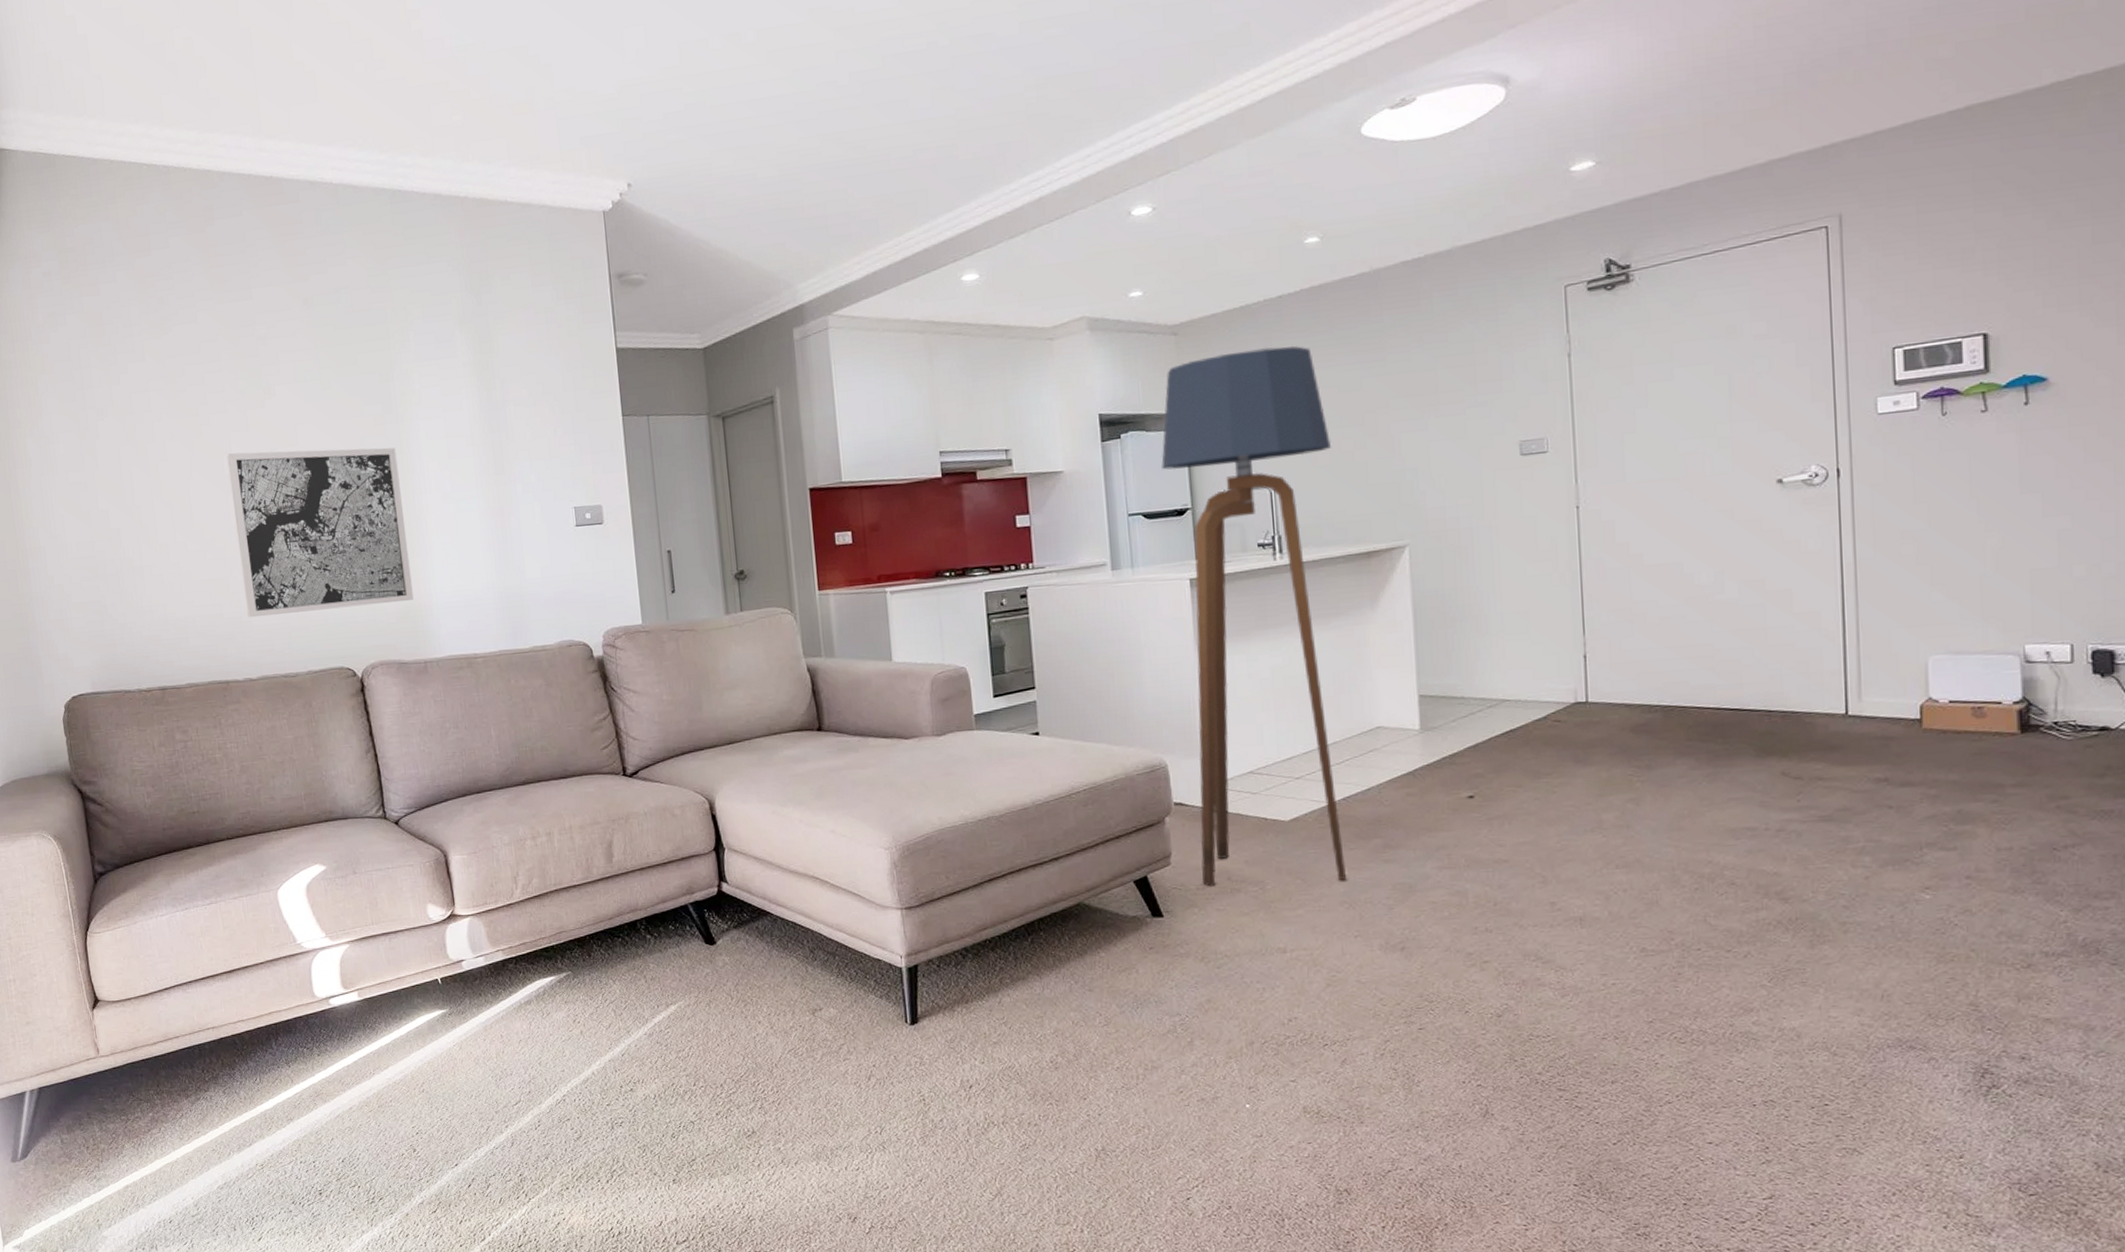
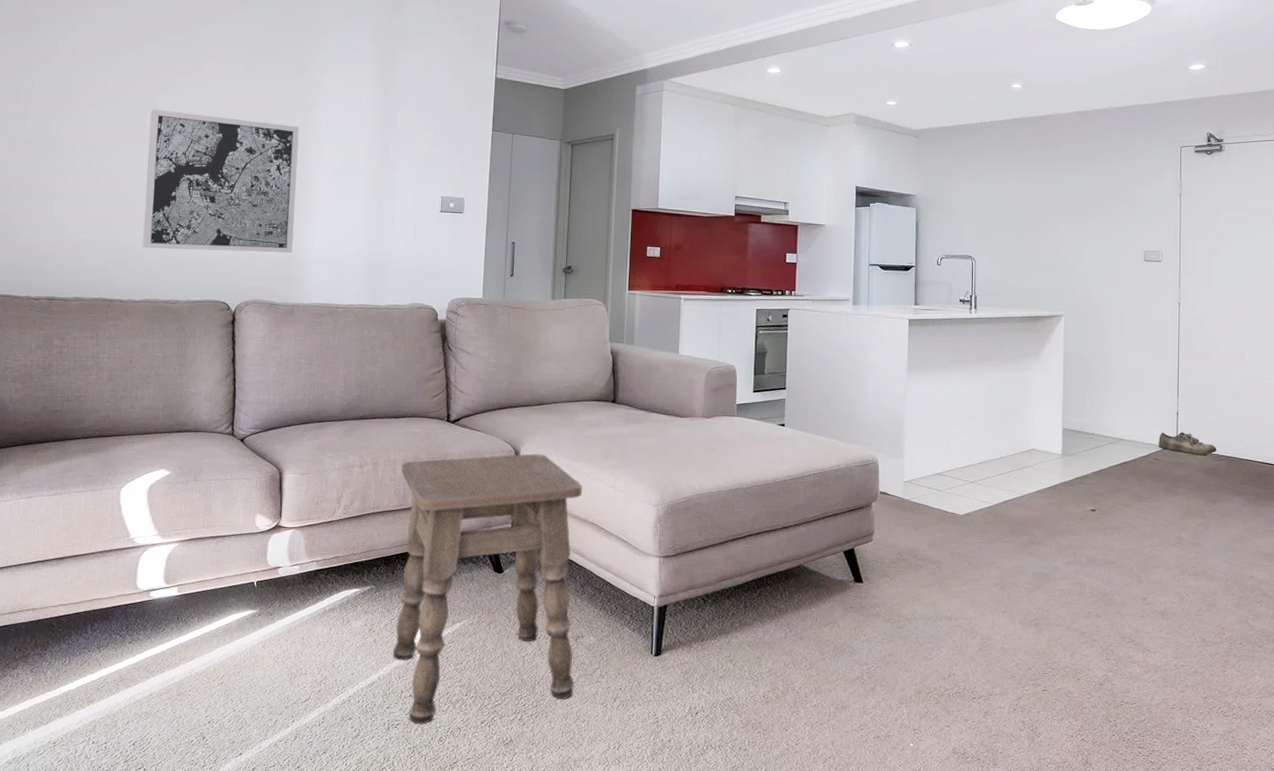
side table: none [578,802,819,1121] -> present [392,453,582,724]
floor lamp: present [1161,345,1347,887] -> none [895,156,1017,567]
shoe: none [1559,680,1647,709] -> present [1159,432,1217,455]

